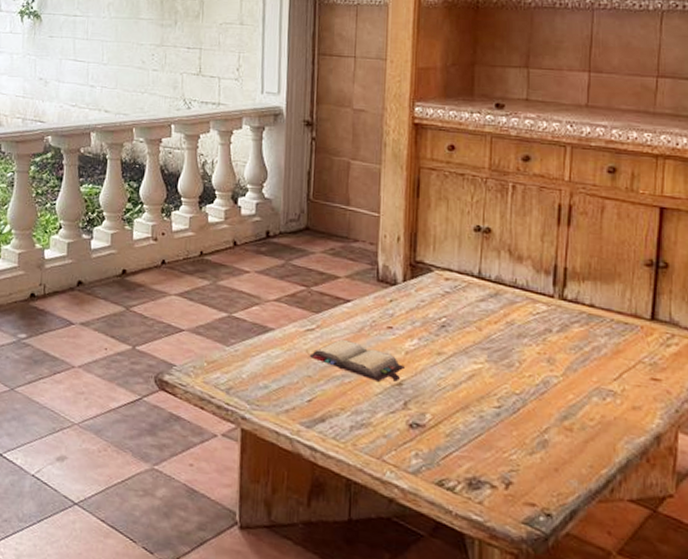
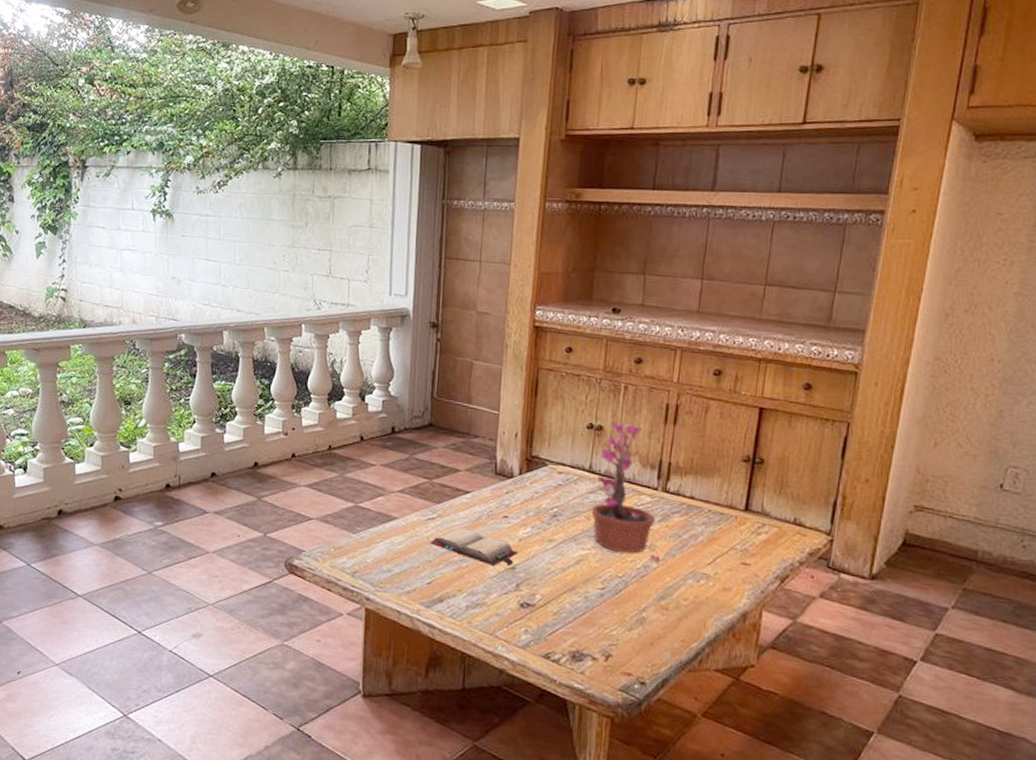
potted plant: none [483,222,561,379] -> present [592,421,660,564]

